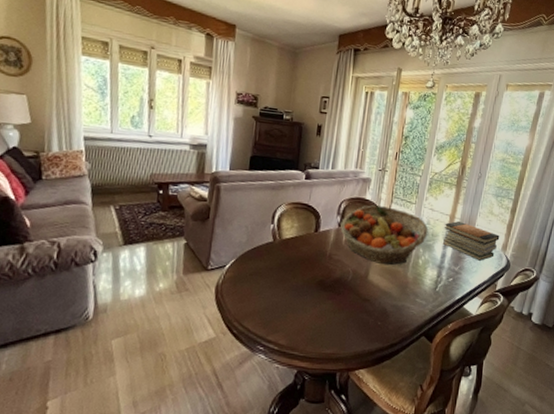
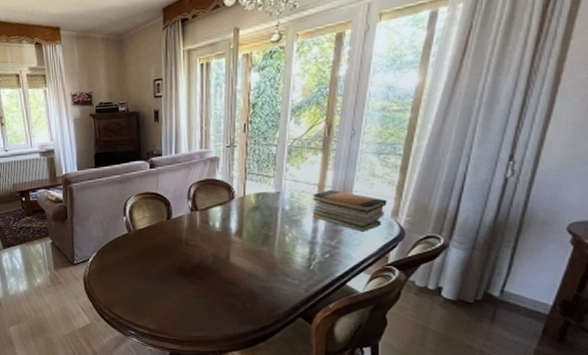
fruit basket: present [340,205,429,265] -> none [193,184,293,246]

